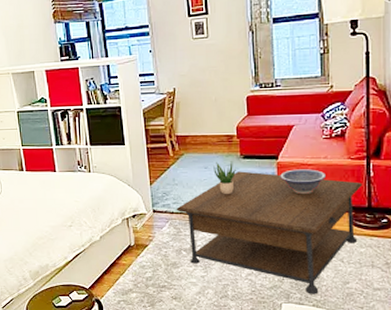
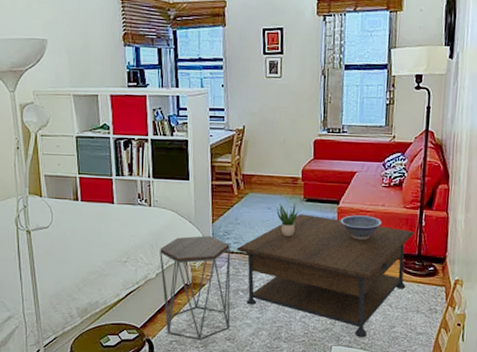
side table: none [102,198,176,300] -> present [159,236,231,341]

